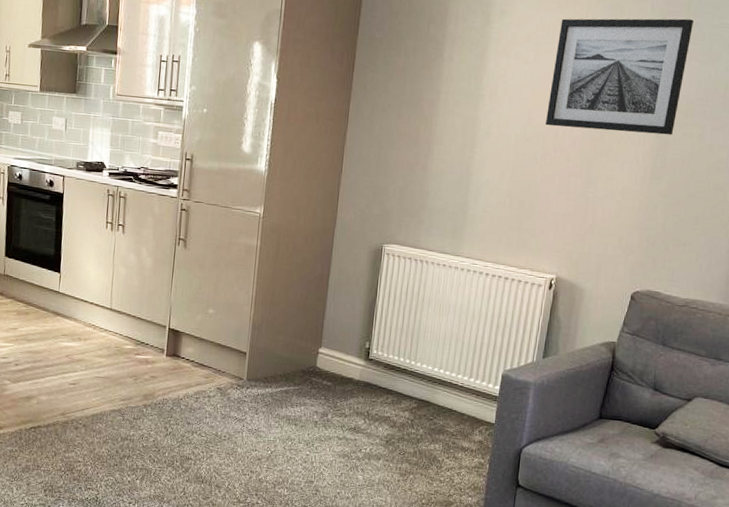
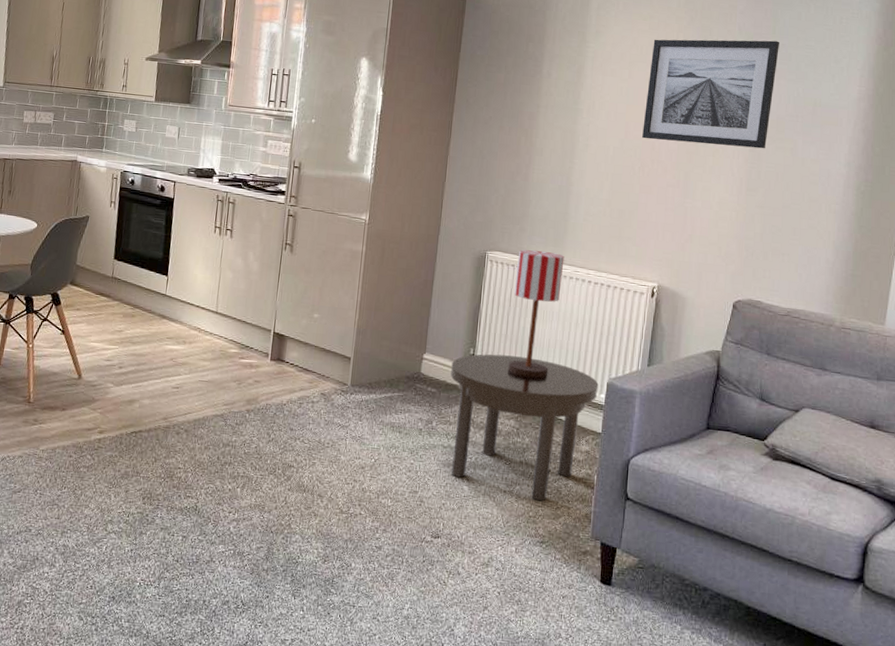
side table: none [346,347,494,489] -> present [450,354,599,501]
table lamp: none [403,242,463,370] -> present [508,249,565,378]

